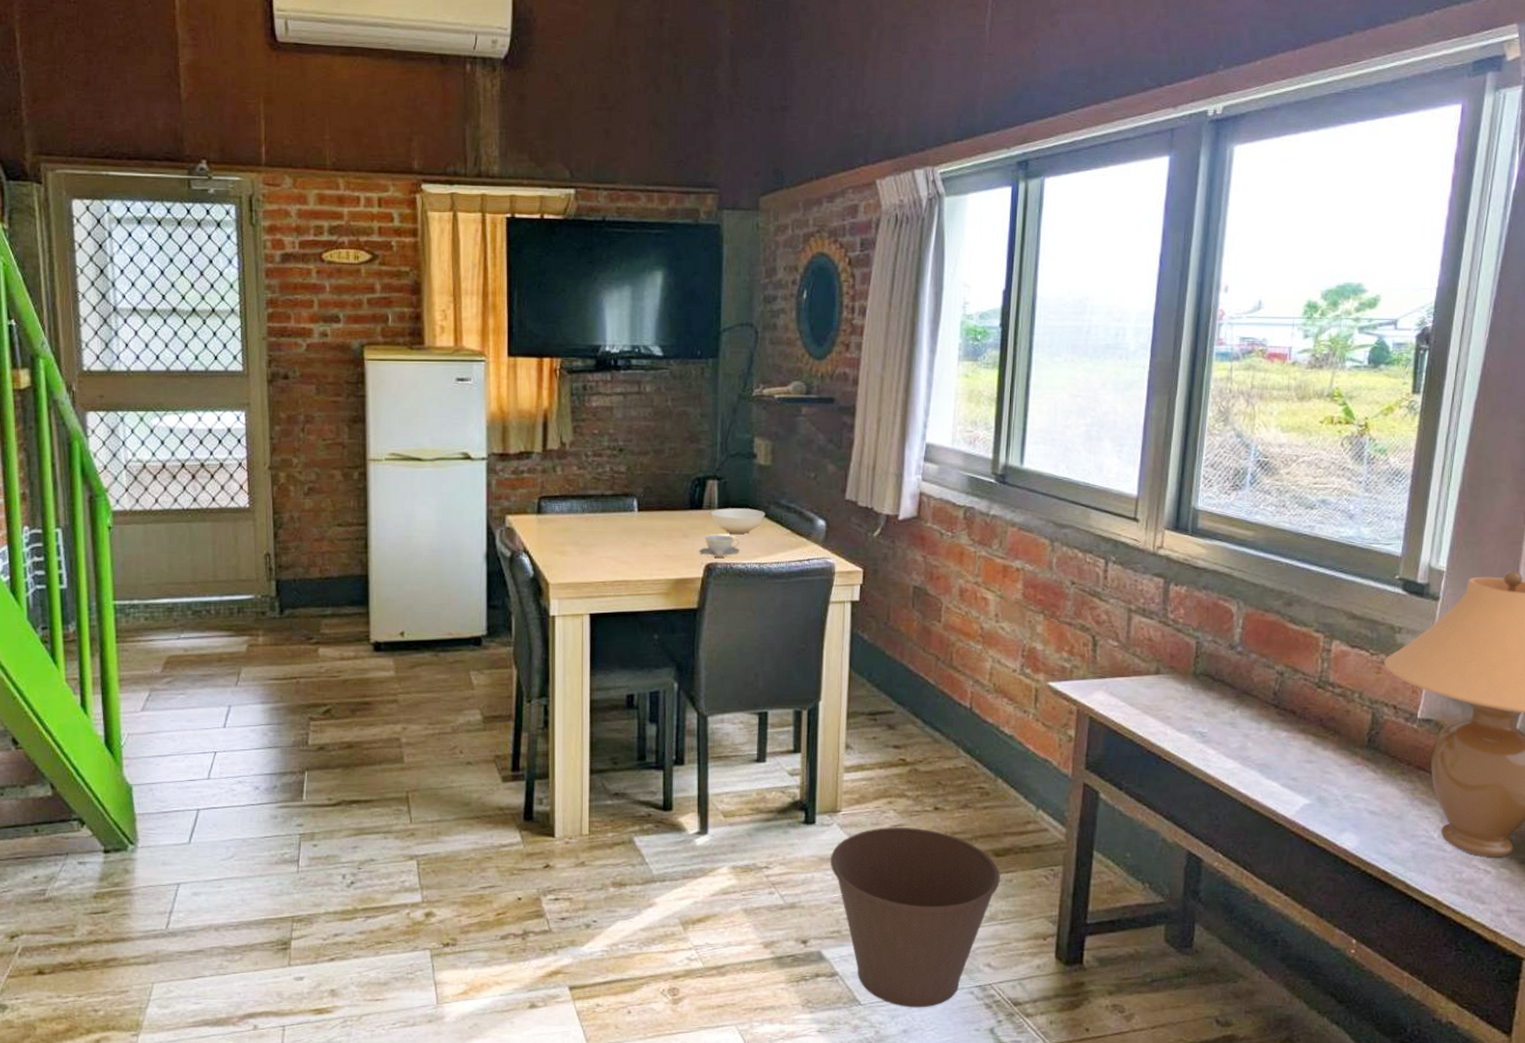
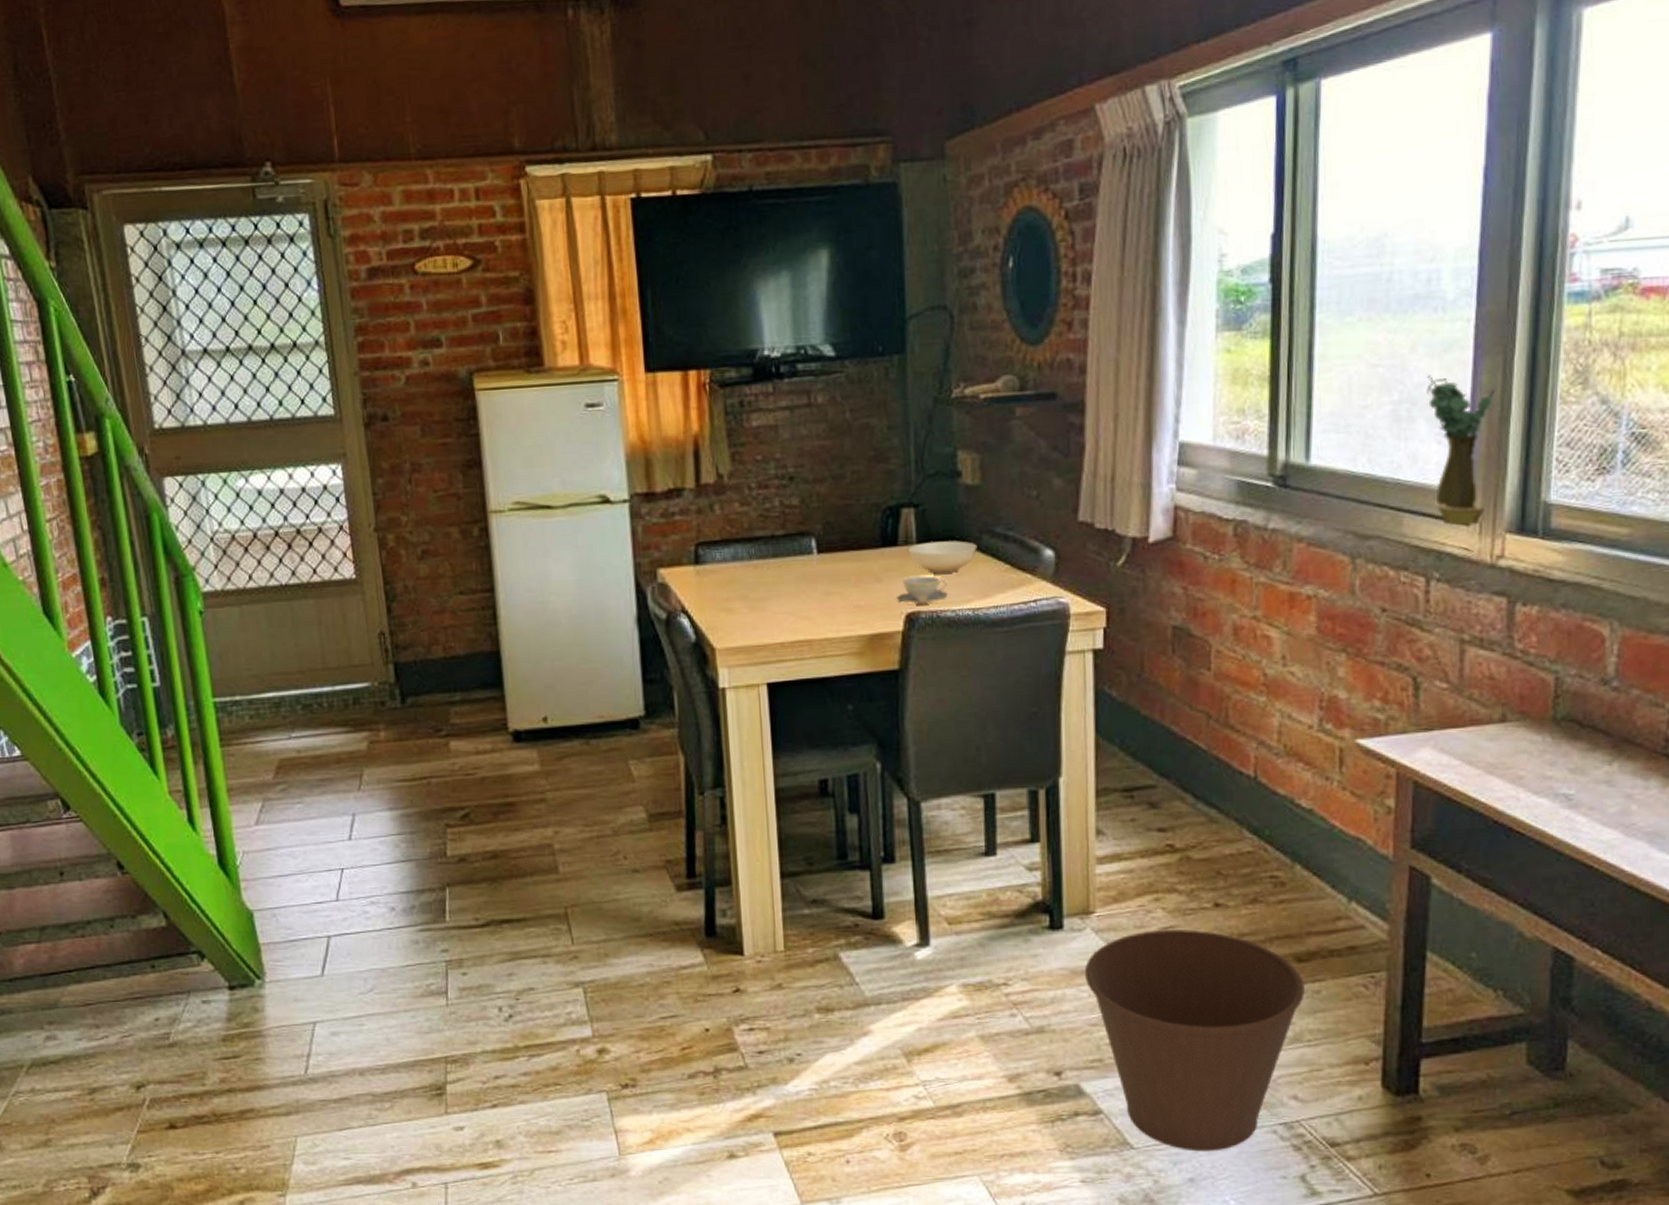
vase: none [1112,406,1162,522] -> present [1426,375,1496,526]

